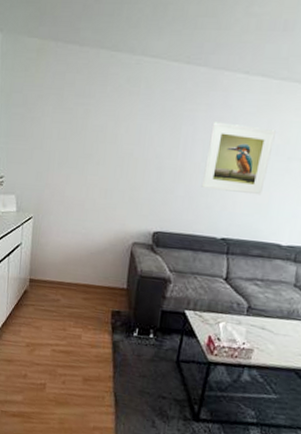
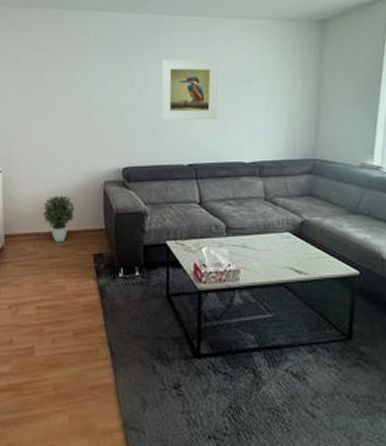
potted plant: none [68,249,100,295] -> present [43,195,75,243]

